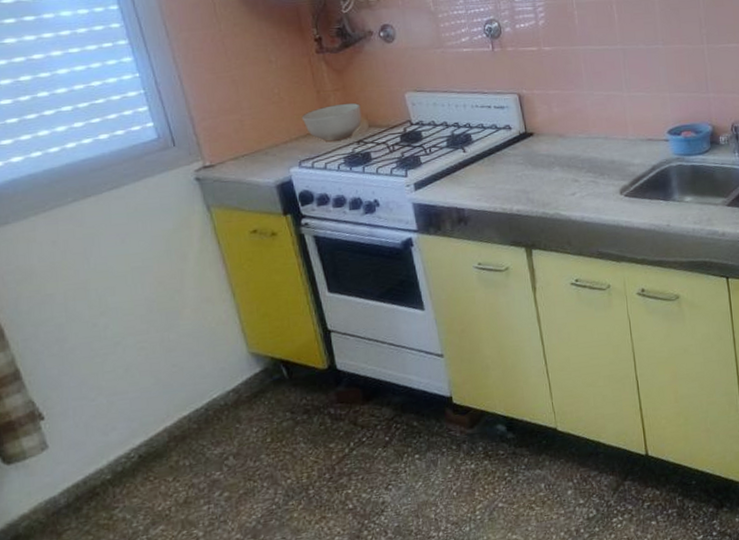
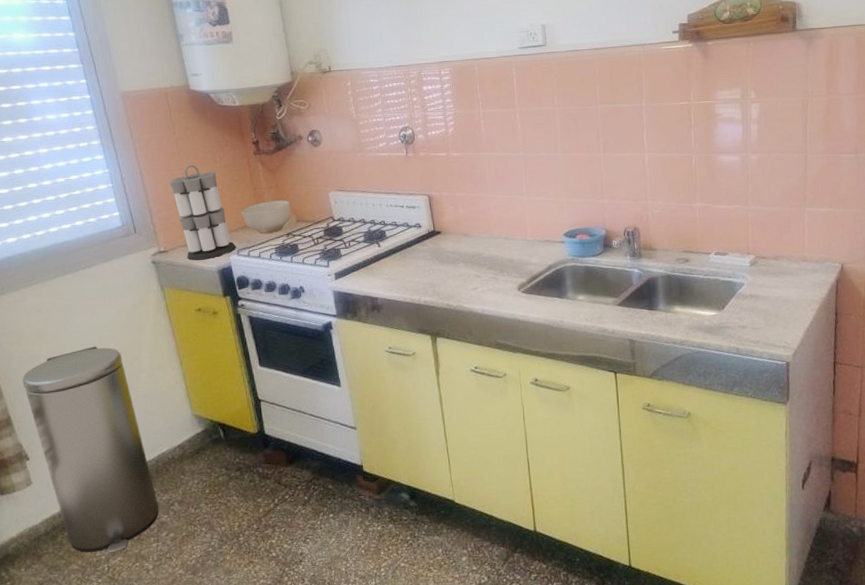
pedal bin: none [33,279,210,524] -> present [22,346,159,553]
spice rack: none [215,65,298,175] -> present [170,164,237,261]

